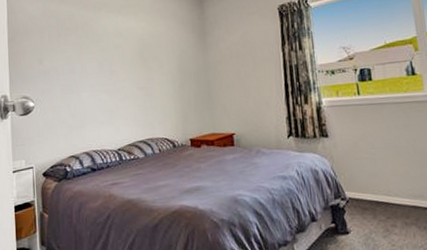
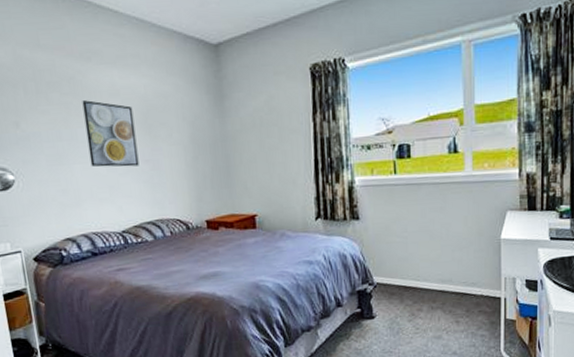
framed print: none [92,41,135,95] -> present [82,100,139,167]

